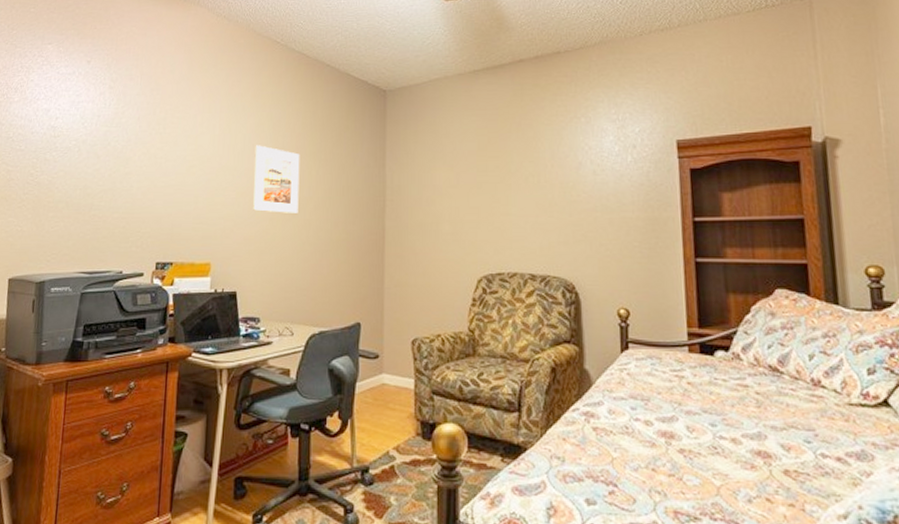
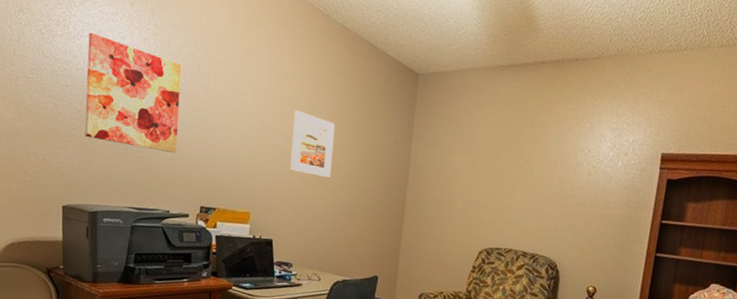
wall art: none [36,94,137,207] -> present [85,32,182,154]

